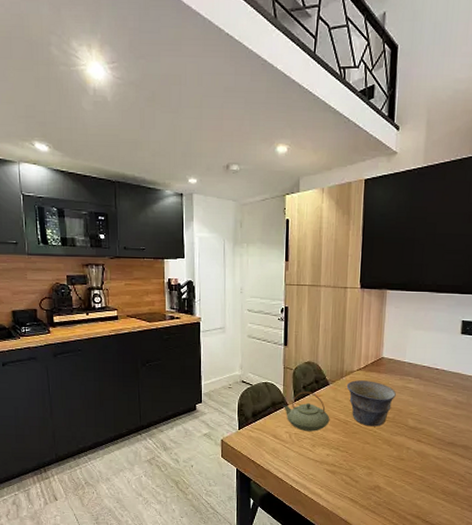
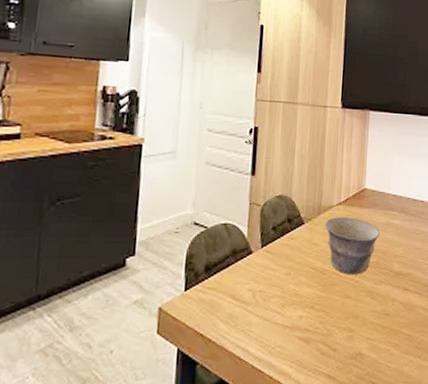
teapot: present [282,392,330,431] -> none [245,234,304,287]

